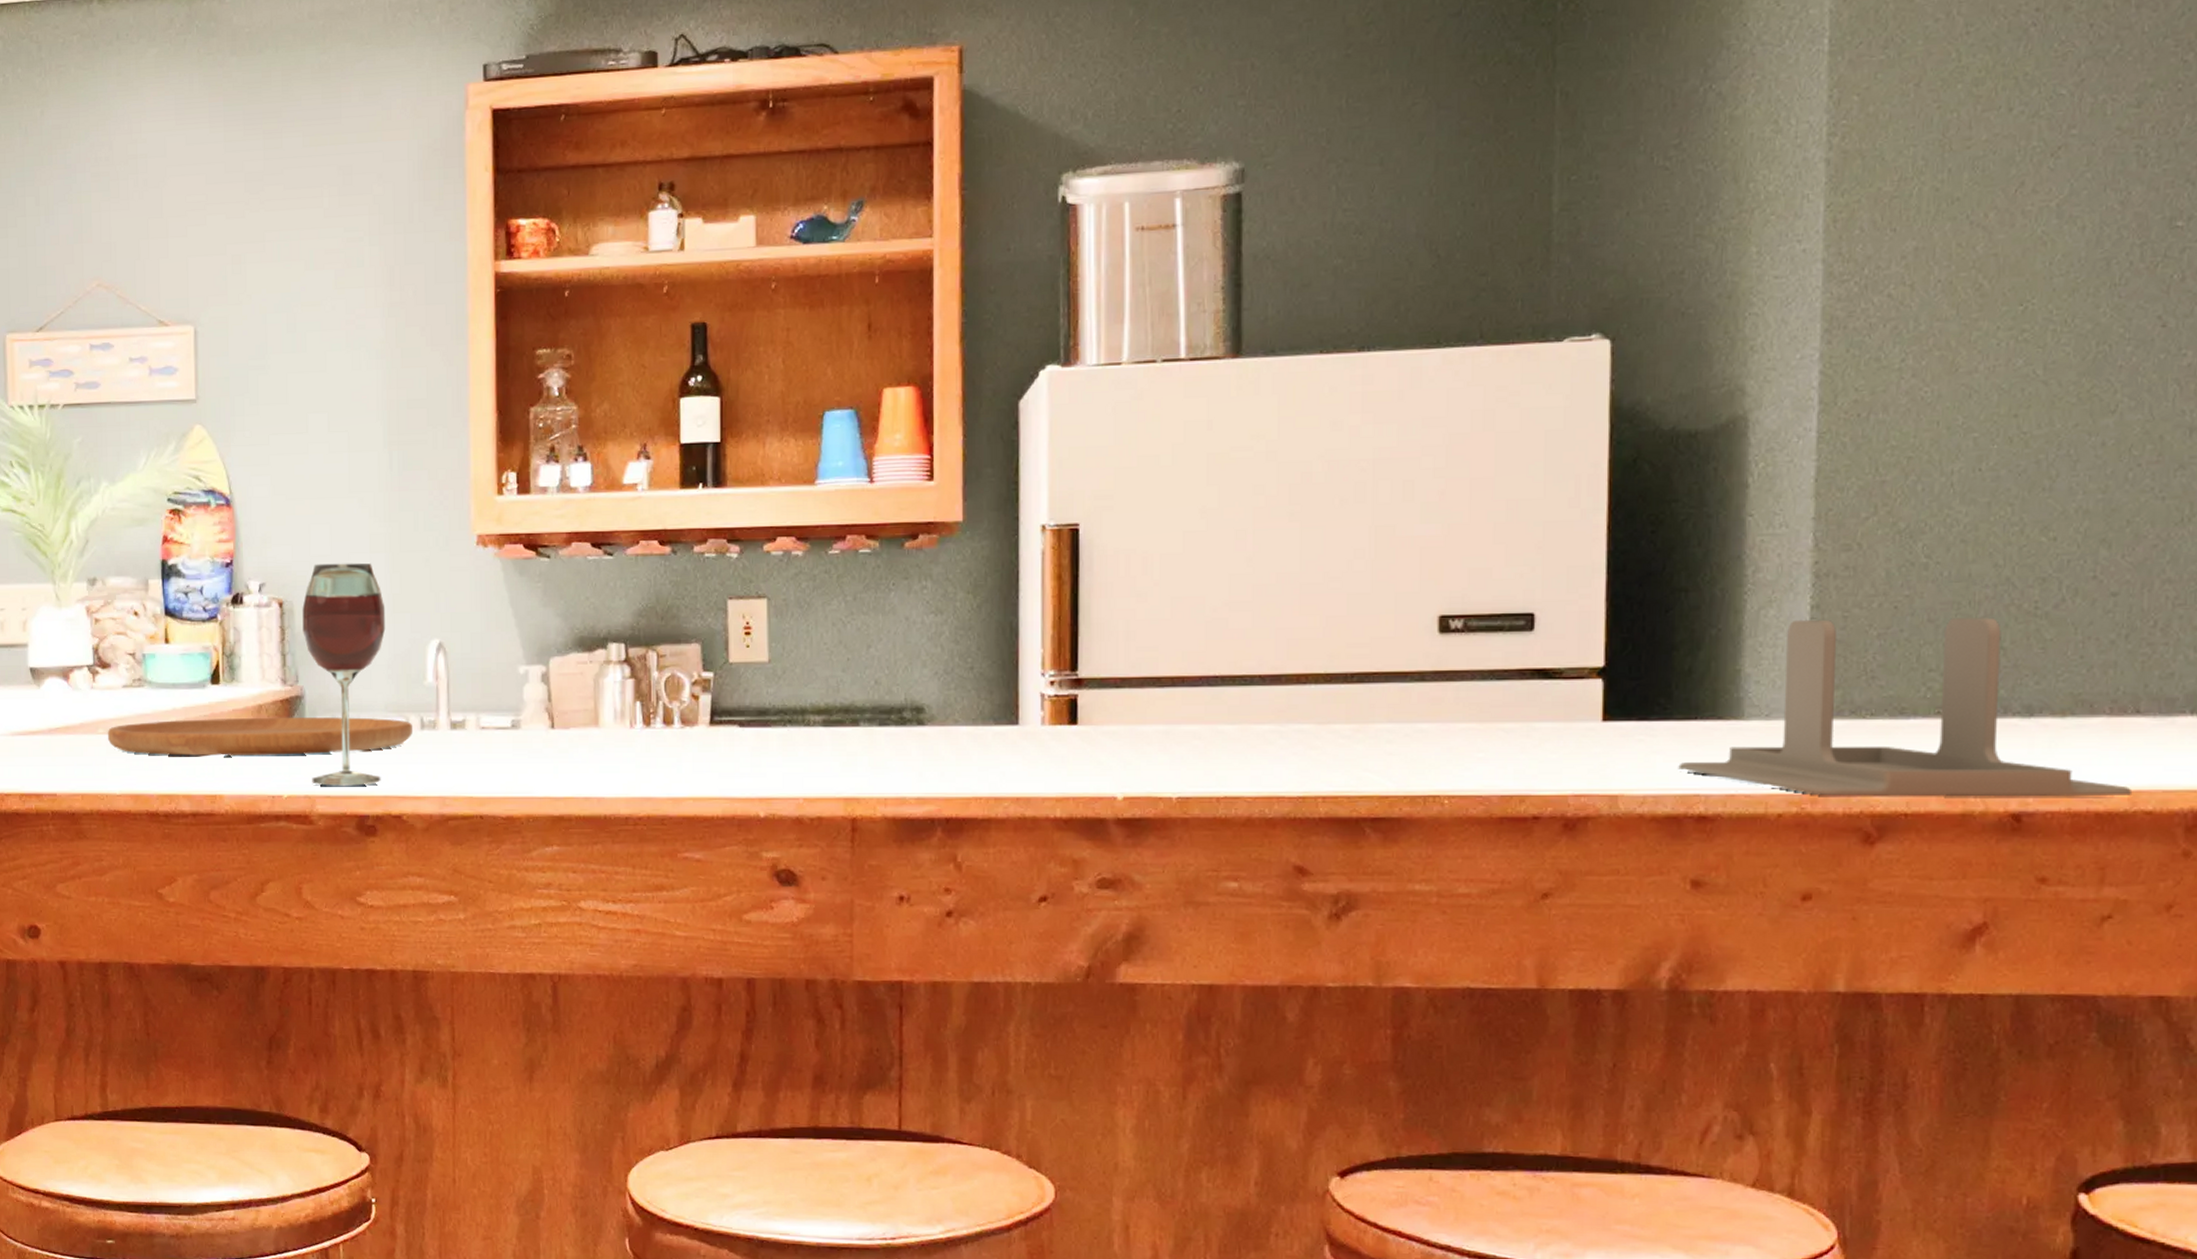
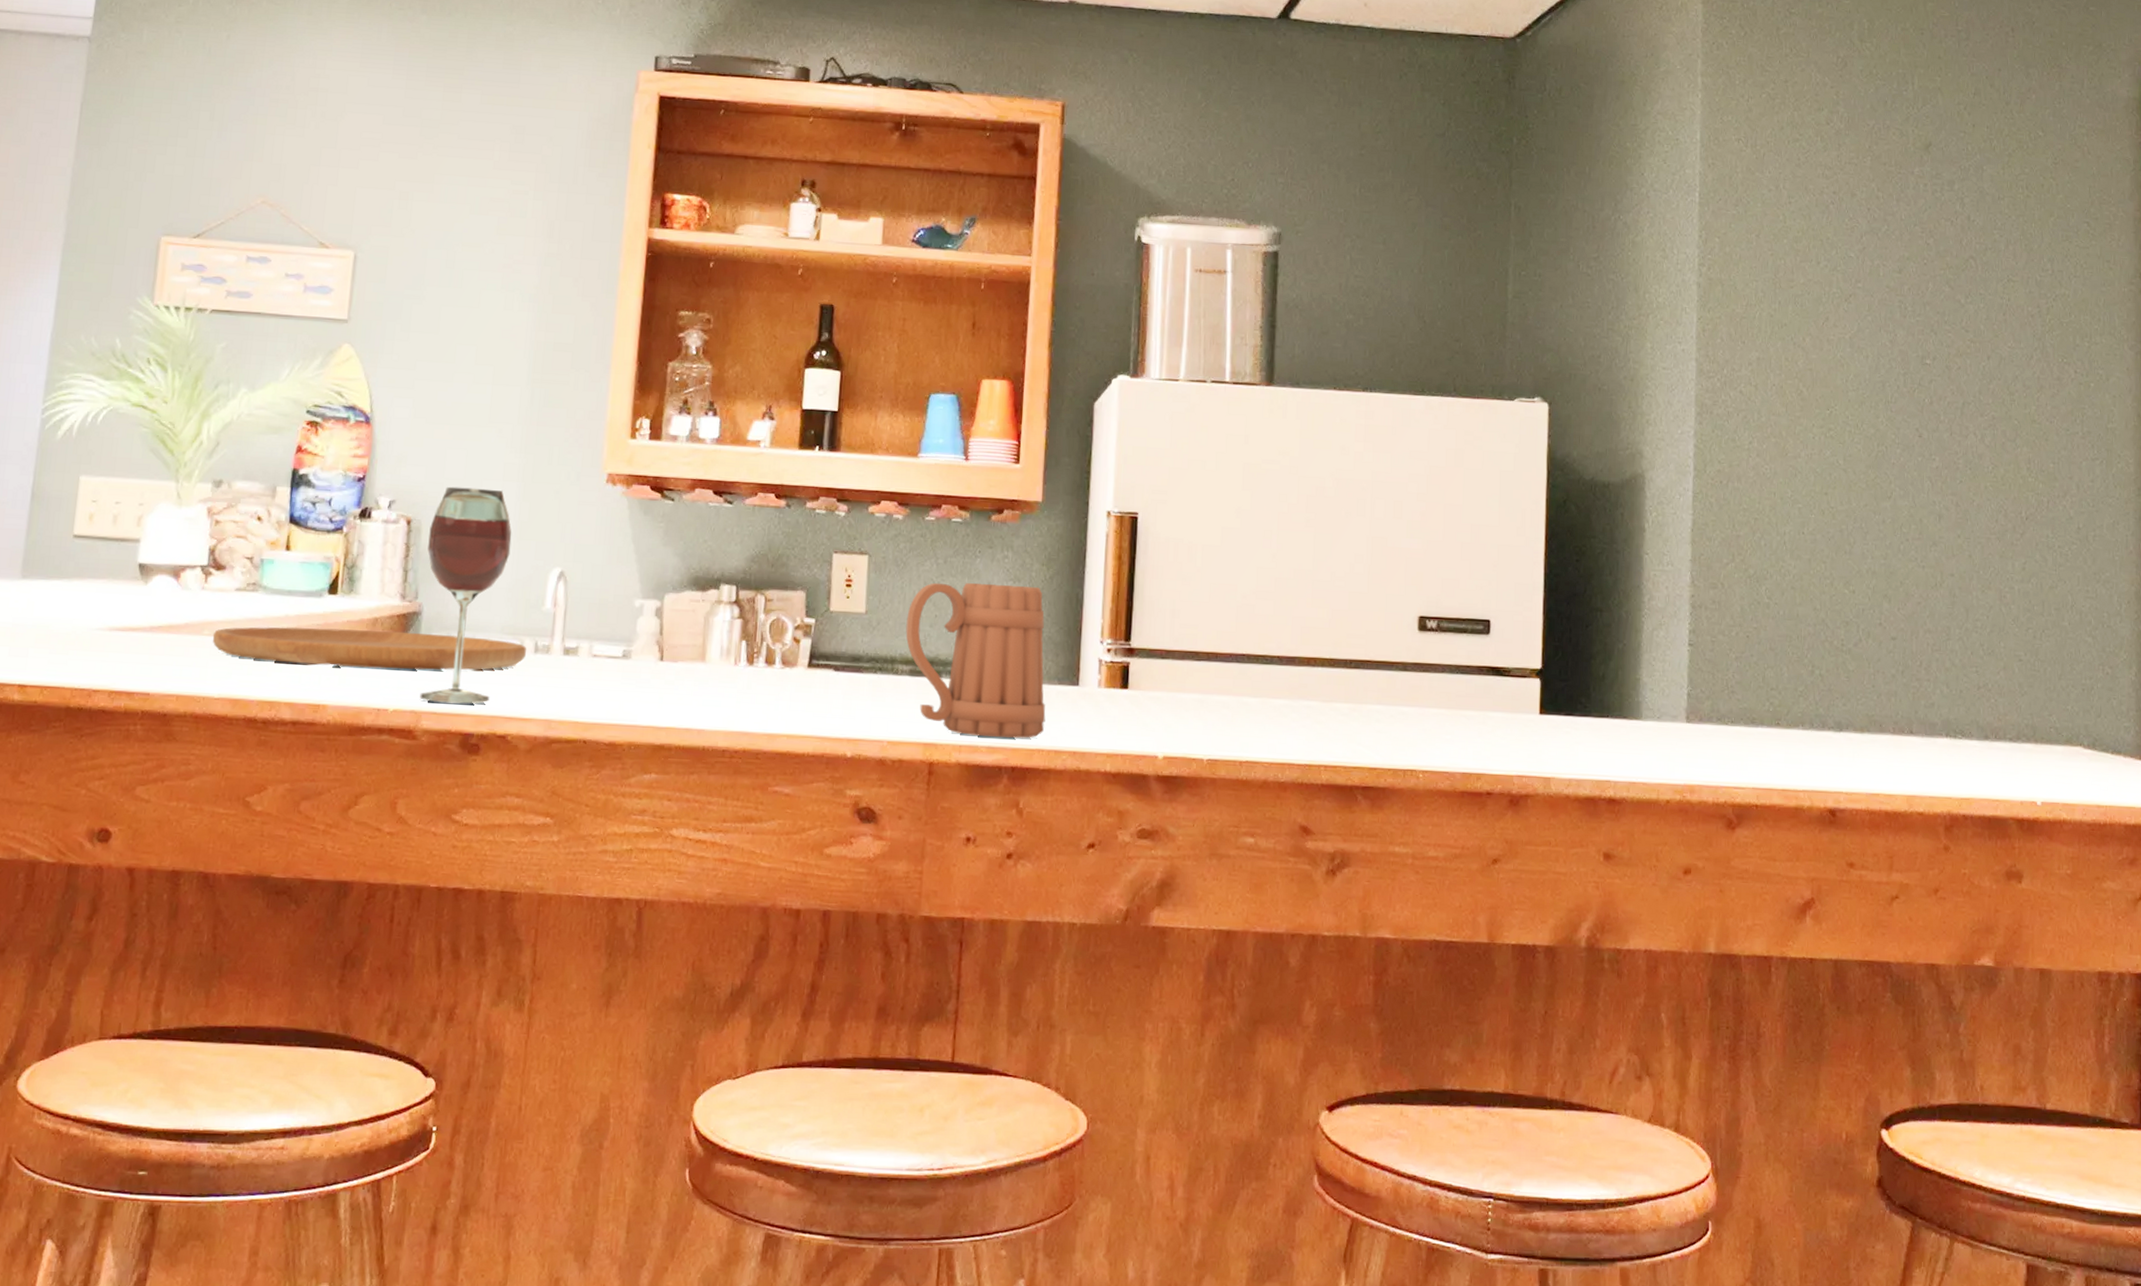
beer mug: none [815,618,982,786] -> present [906,582,1046,738]
napkin holder: present [1678,617,2133,797] -> none [1595,641,1910,799]

